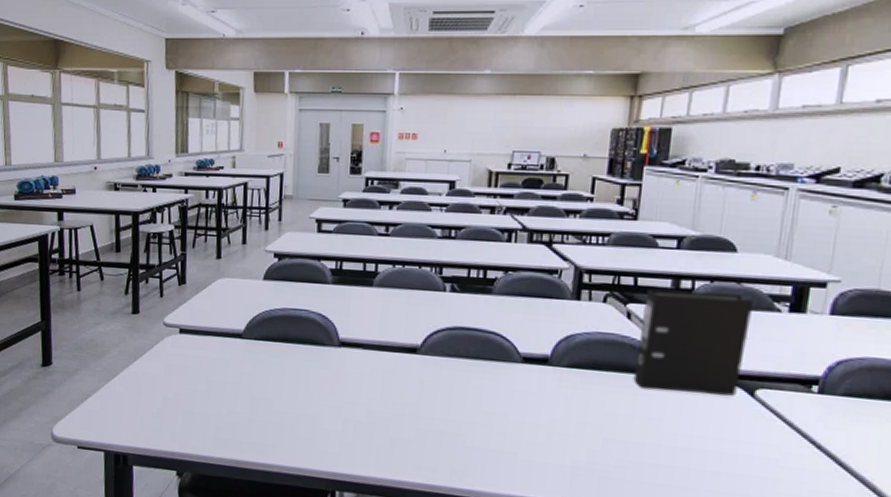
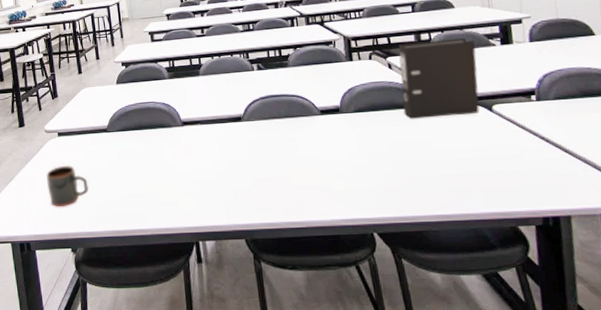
mug: none [157,370,209,421] -> present [45,166,89,207]

